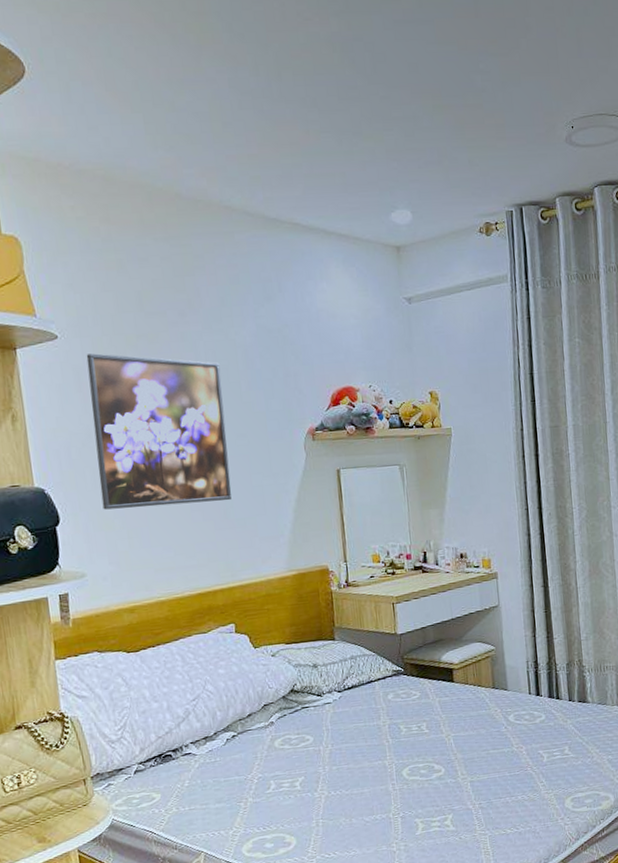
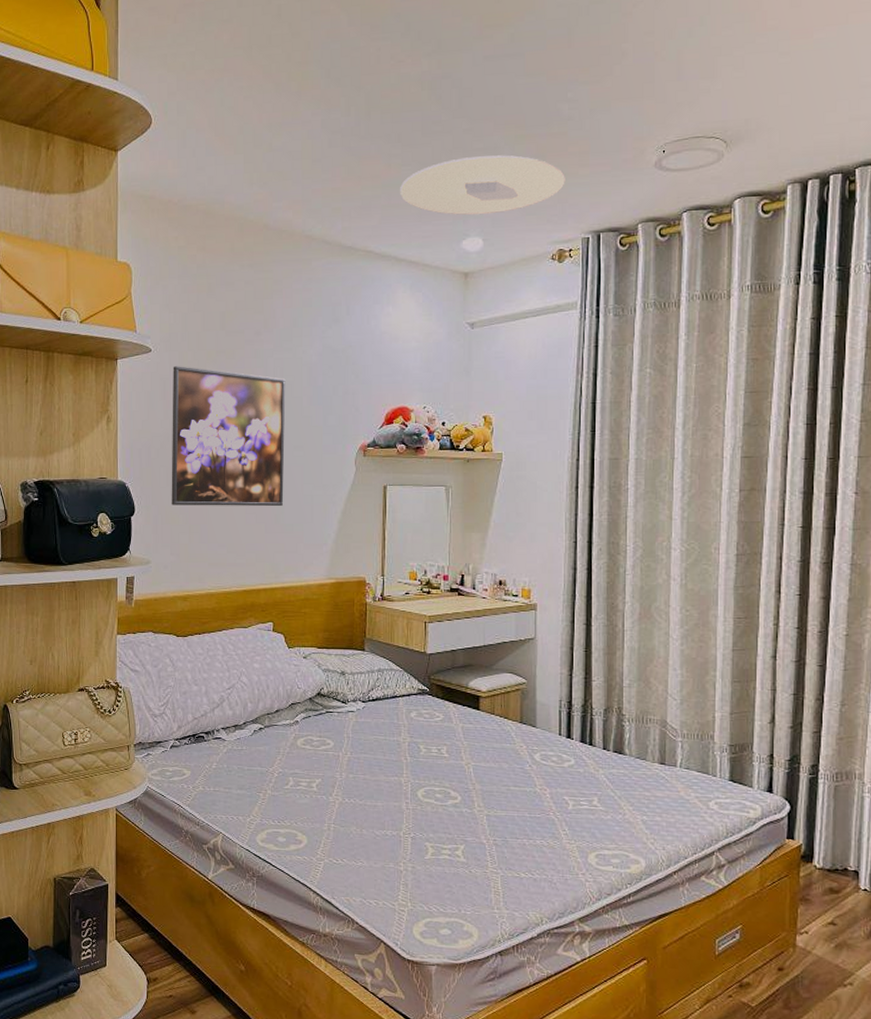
ceiling light: none [321,125,485,187] -> present [400,155,565,216]

